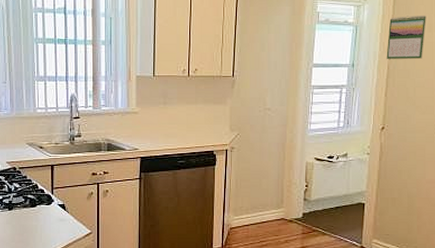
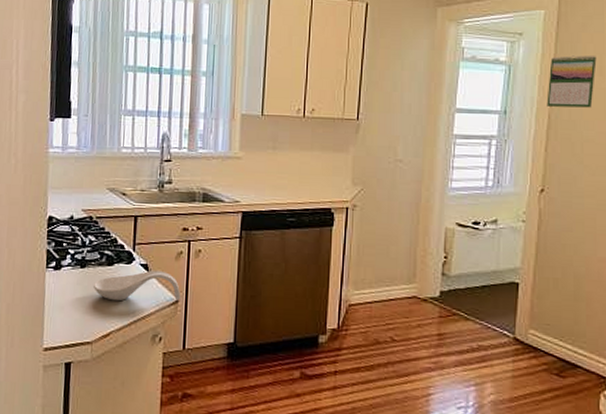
spoon rest: none [21,209,94,236] -> present [94,270,181,301]

